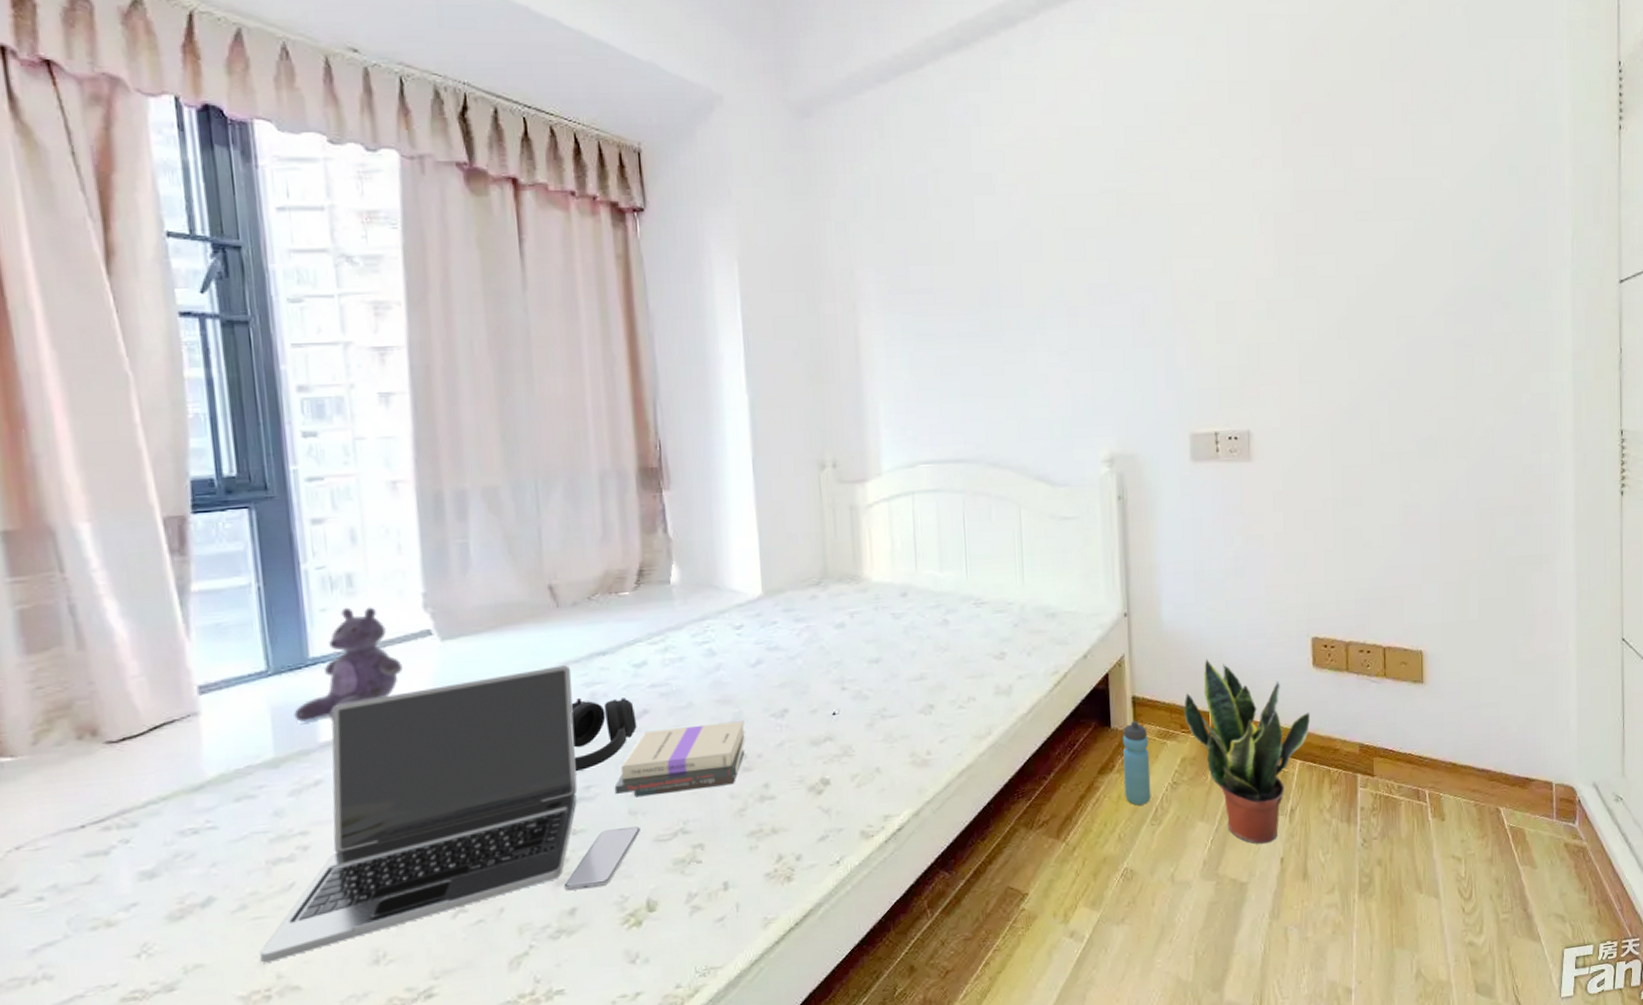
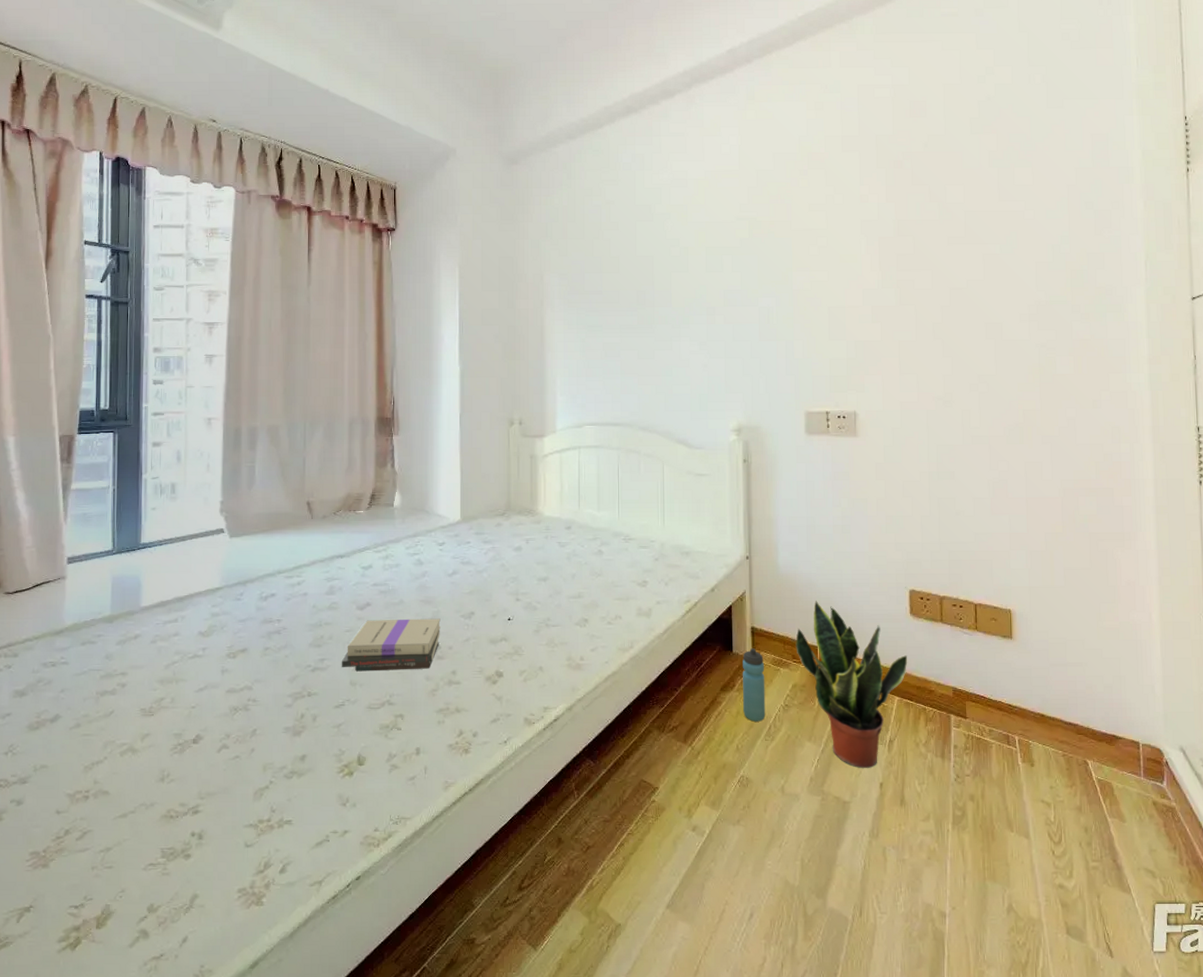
laptop: present [260,665,578,963] -> none [85,563,318,770]
stuffed animal: present [294,607,403,722] -> none [127,508,202,591]
phone: present [564,826,640,891] -> none [298,694,357,741]
headphones: present [571,697,637,771] -> none [314,589,361,646]

